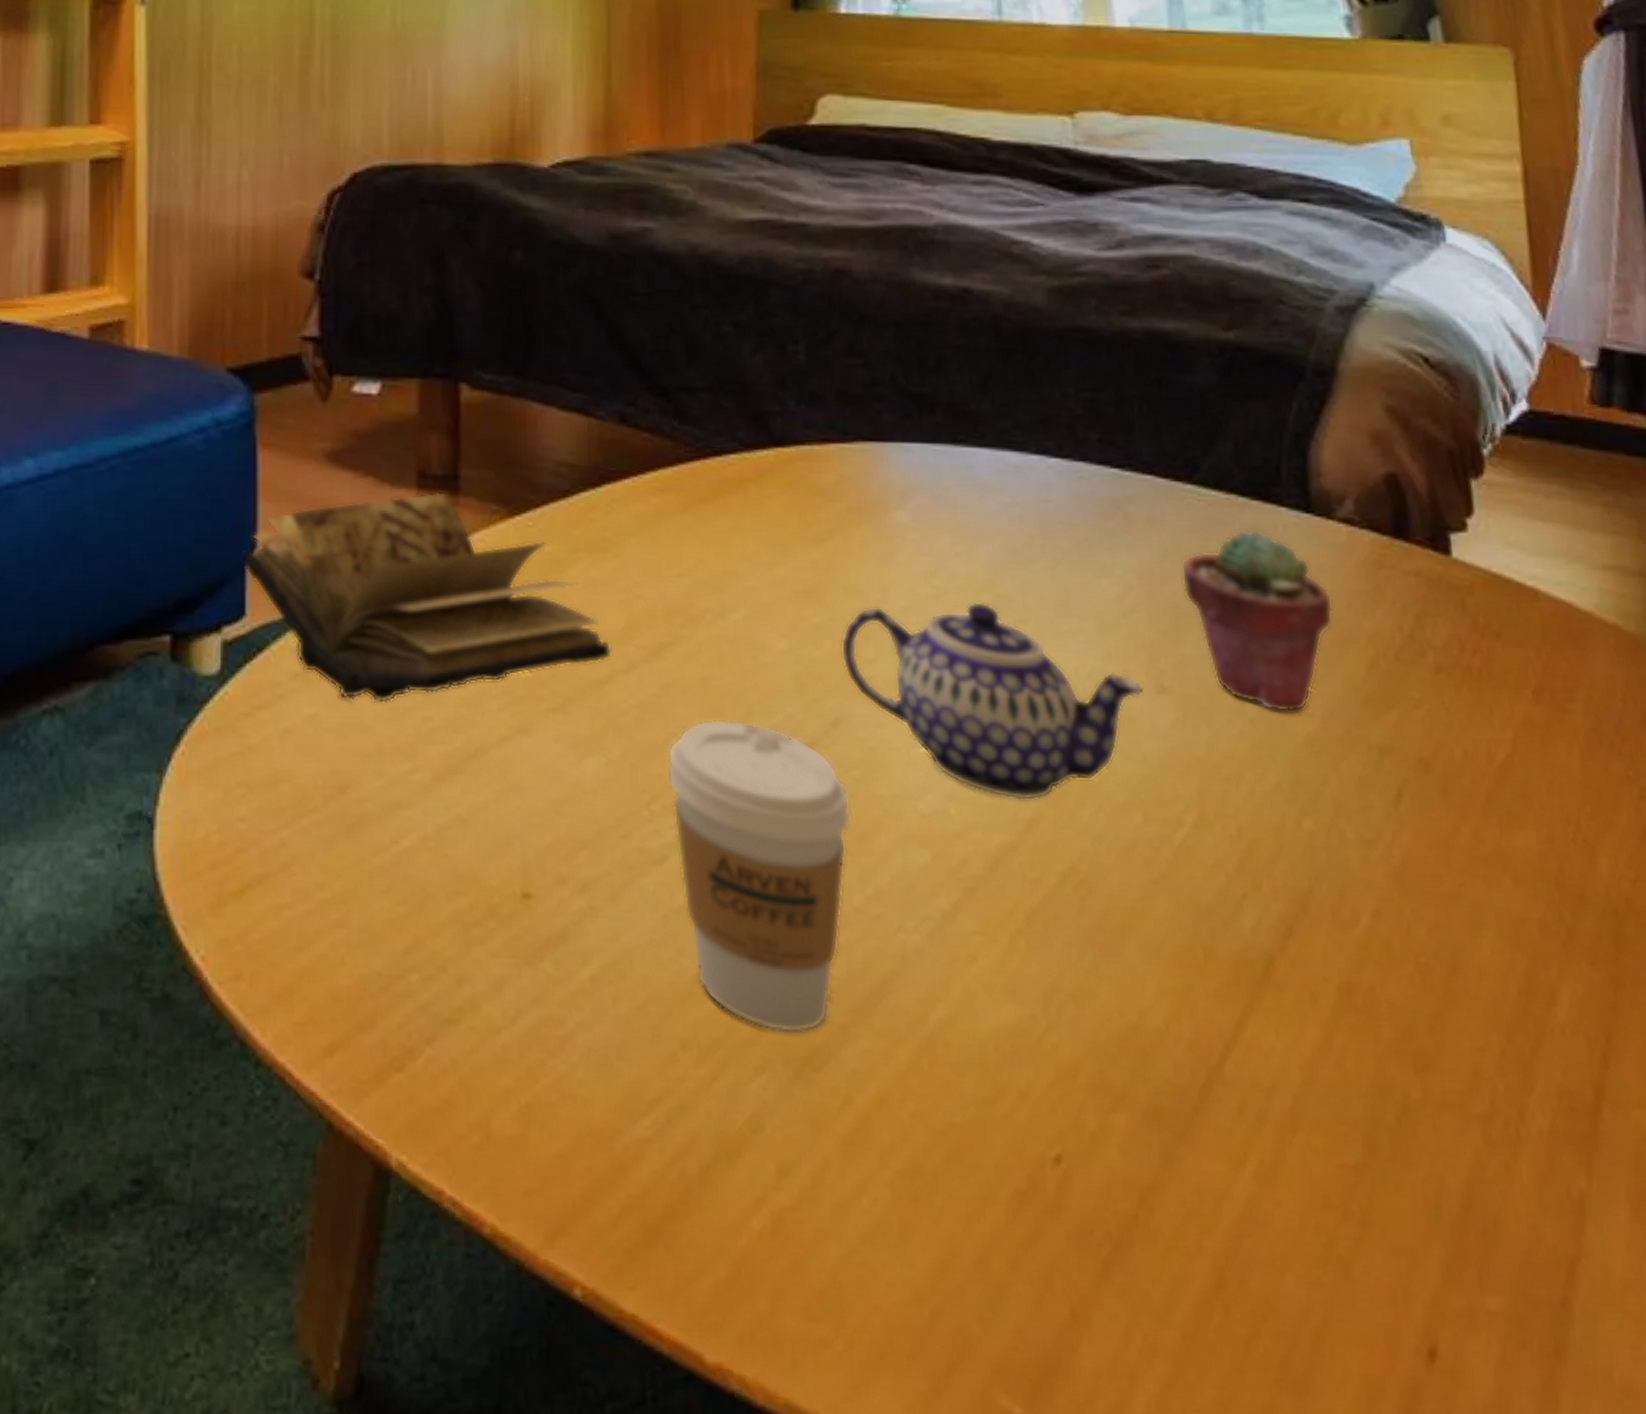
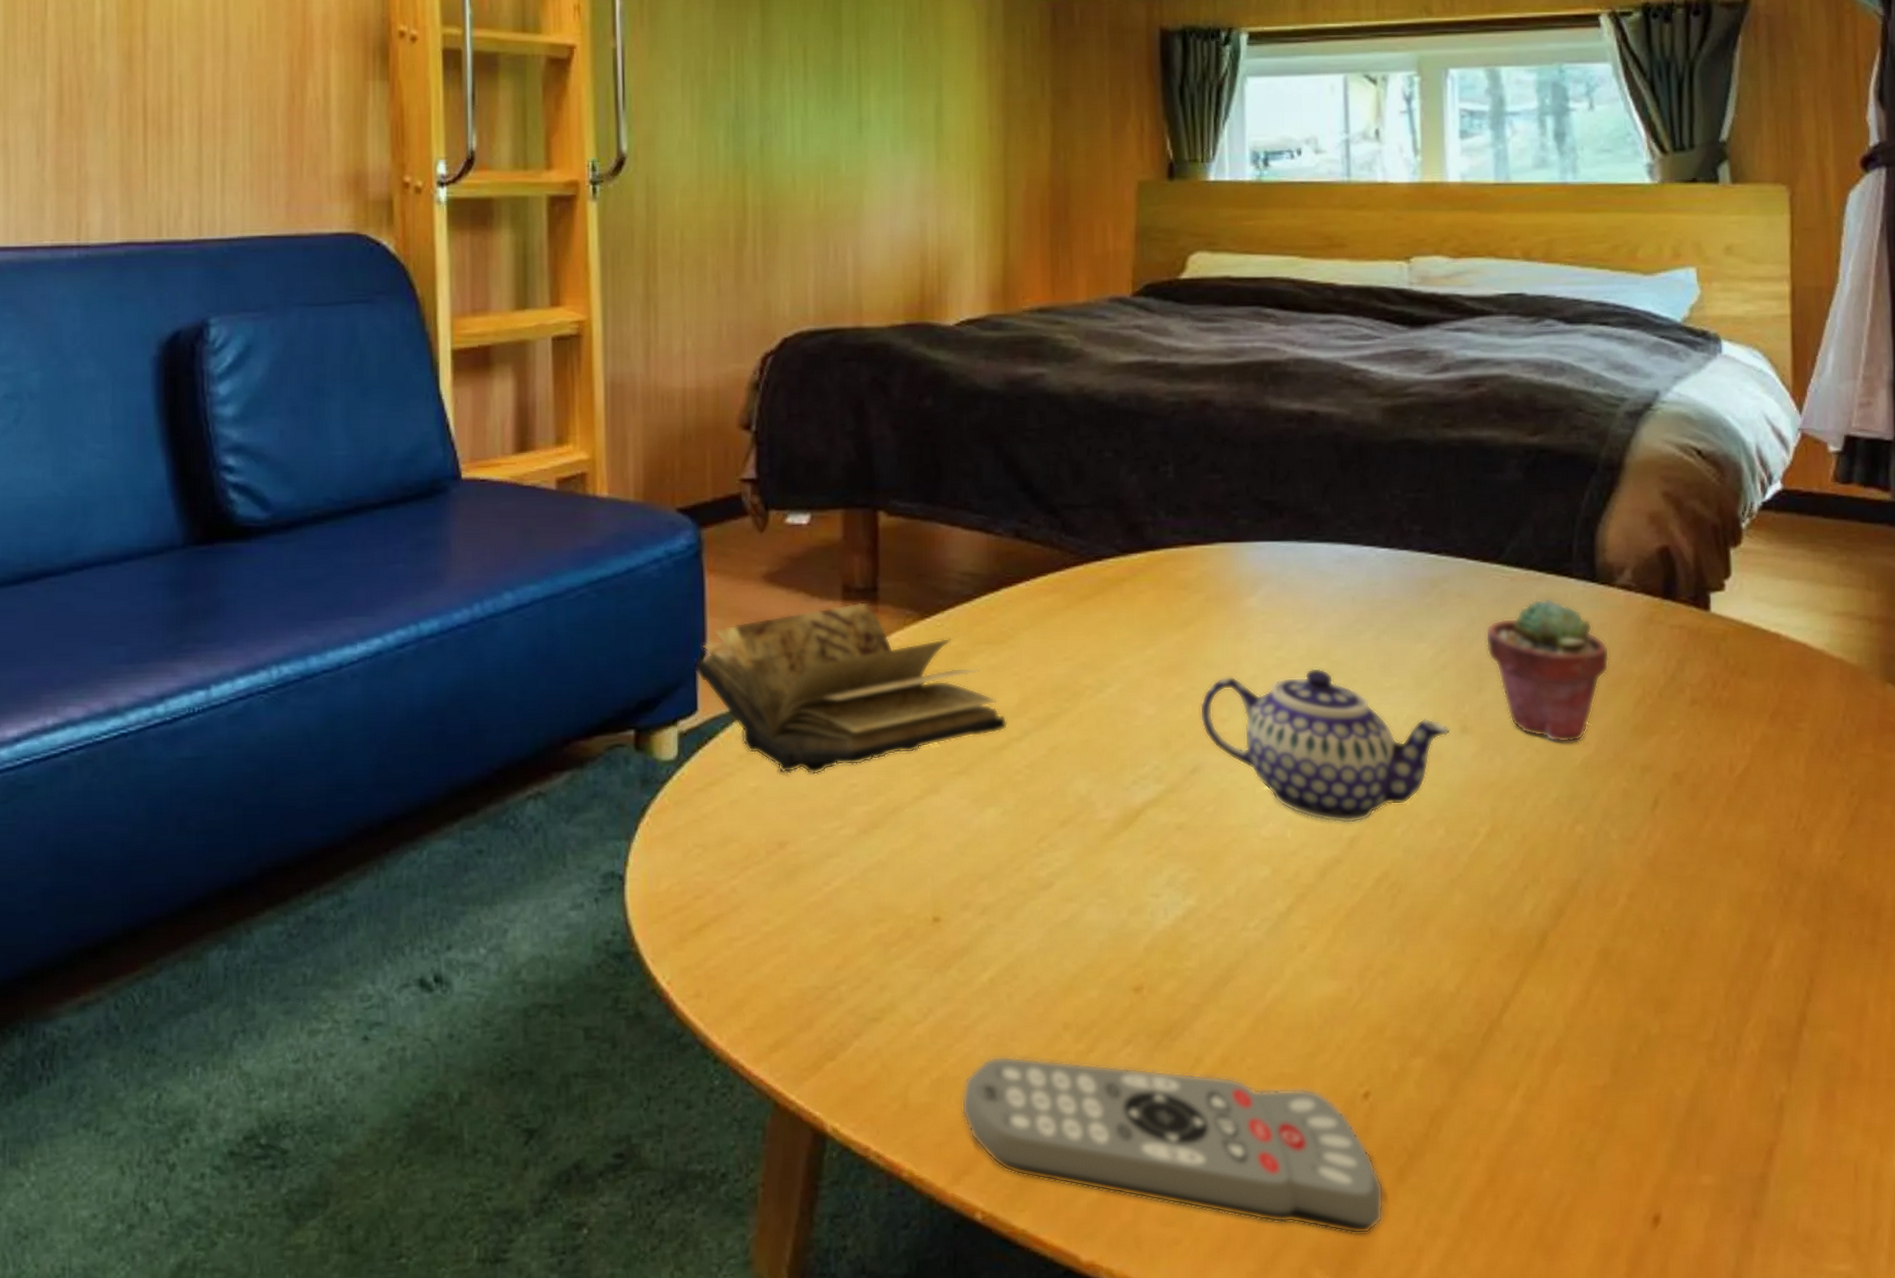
remote control: none [556,1079,1086,1349] -> present [961,1056,1384,1235]
coffee cup: present [667,718,852,1034] -> none [1053,772,1206,1013]

